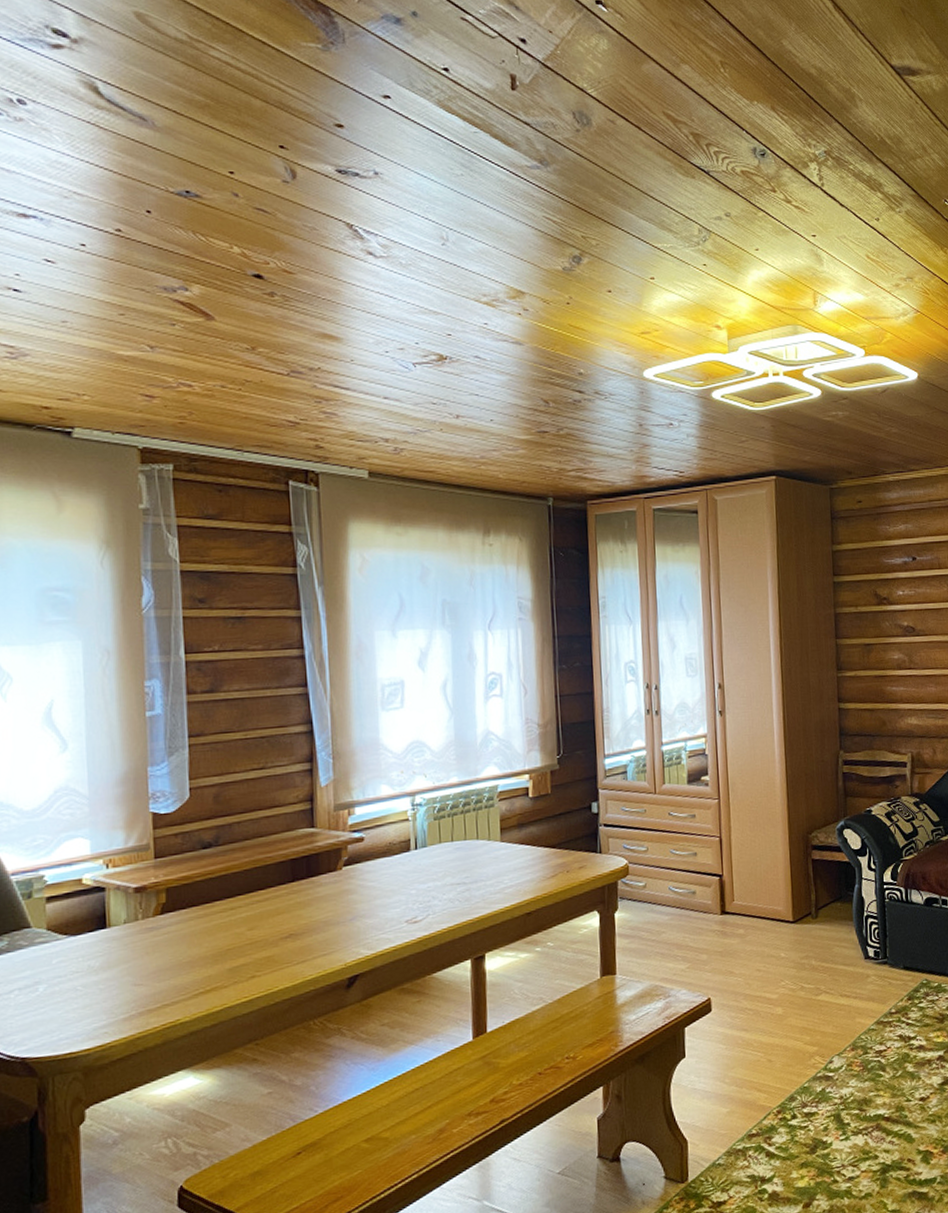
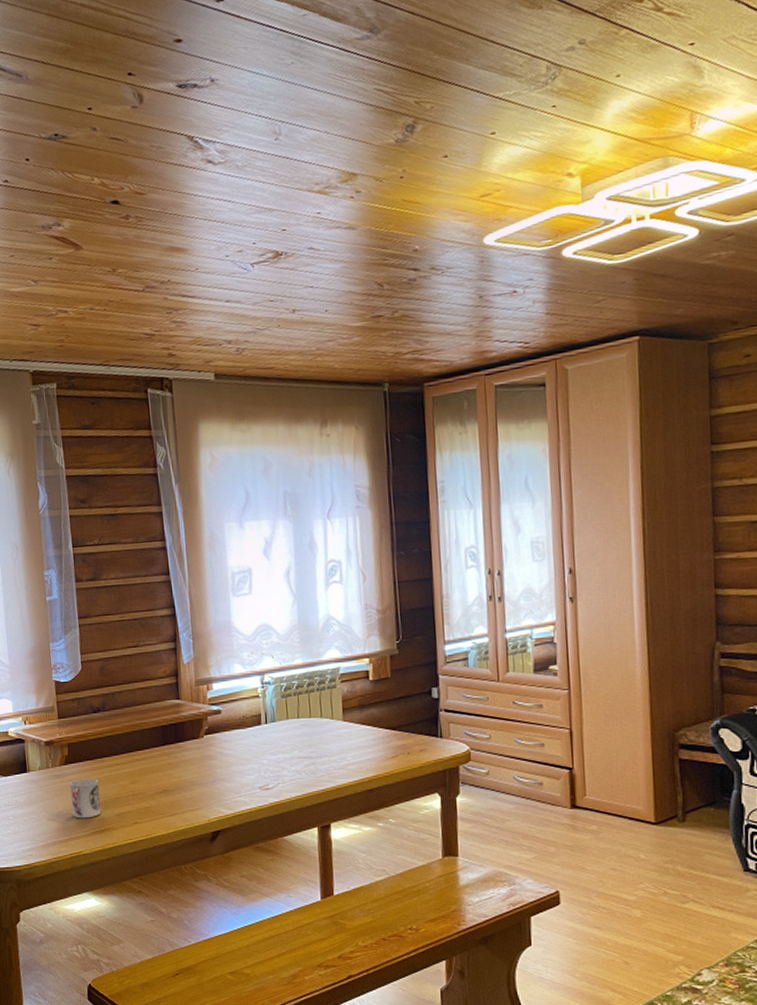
cup: none [166,928,208,979] -> present [69,778,101,819]

